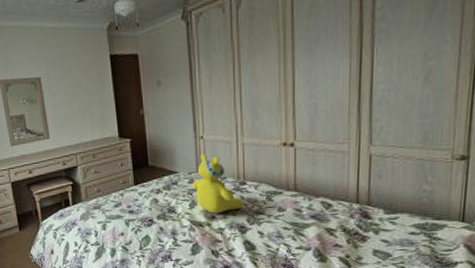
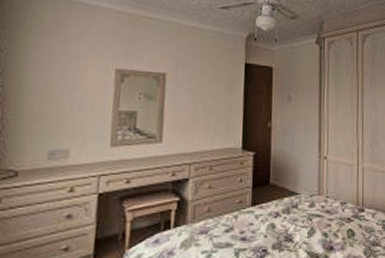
teddy bear: present [192,153,244,214] -> none [313,175,362,244]

